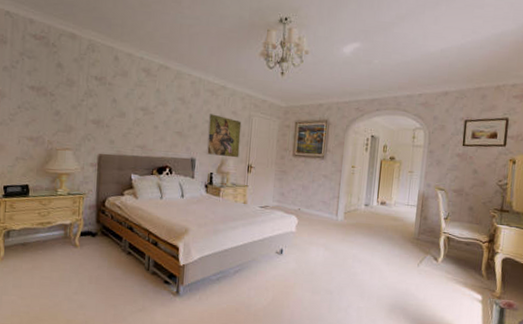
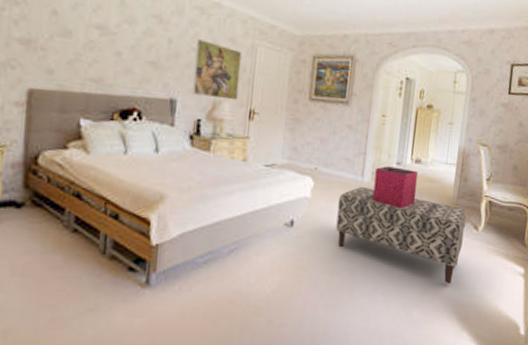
bench: none [316,223,427,306] -> present [336,186,467,285]
storage bin: none [345,207,383,242] -> present [372,166,418,209]

